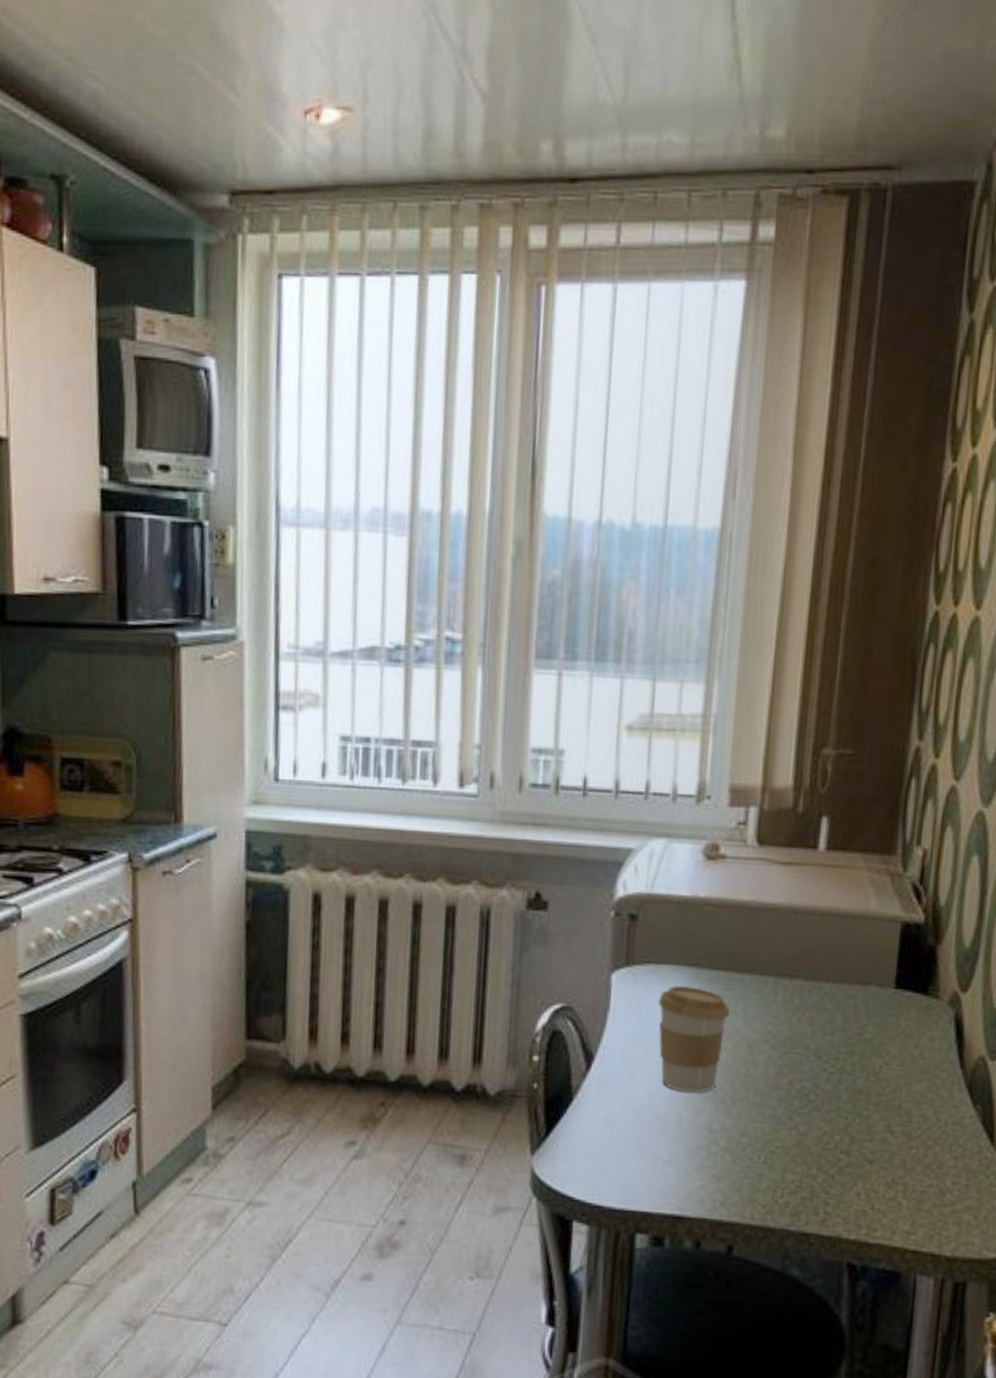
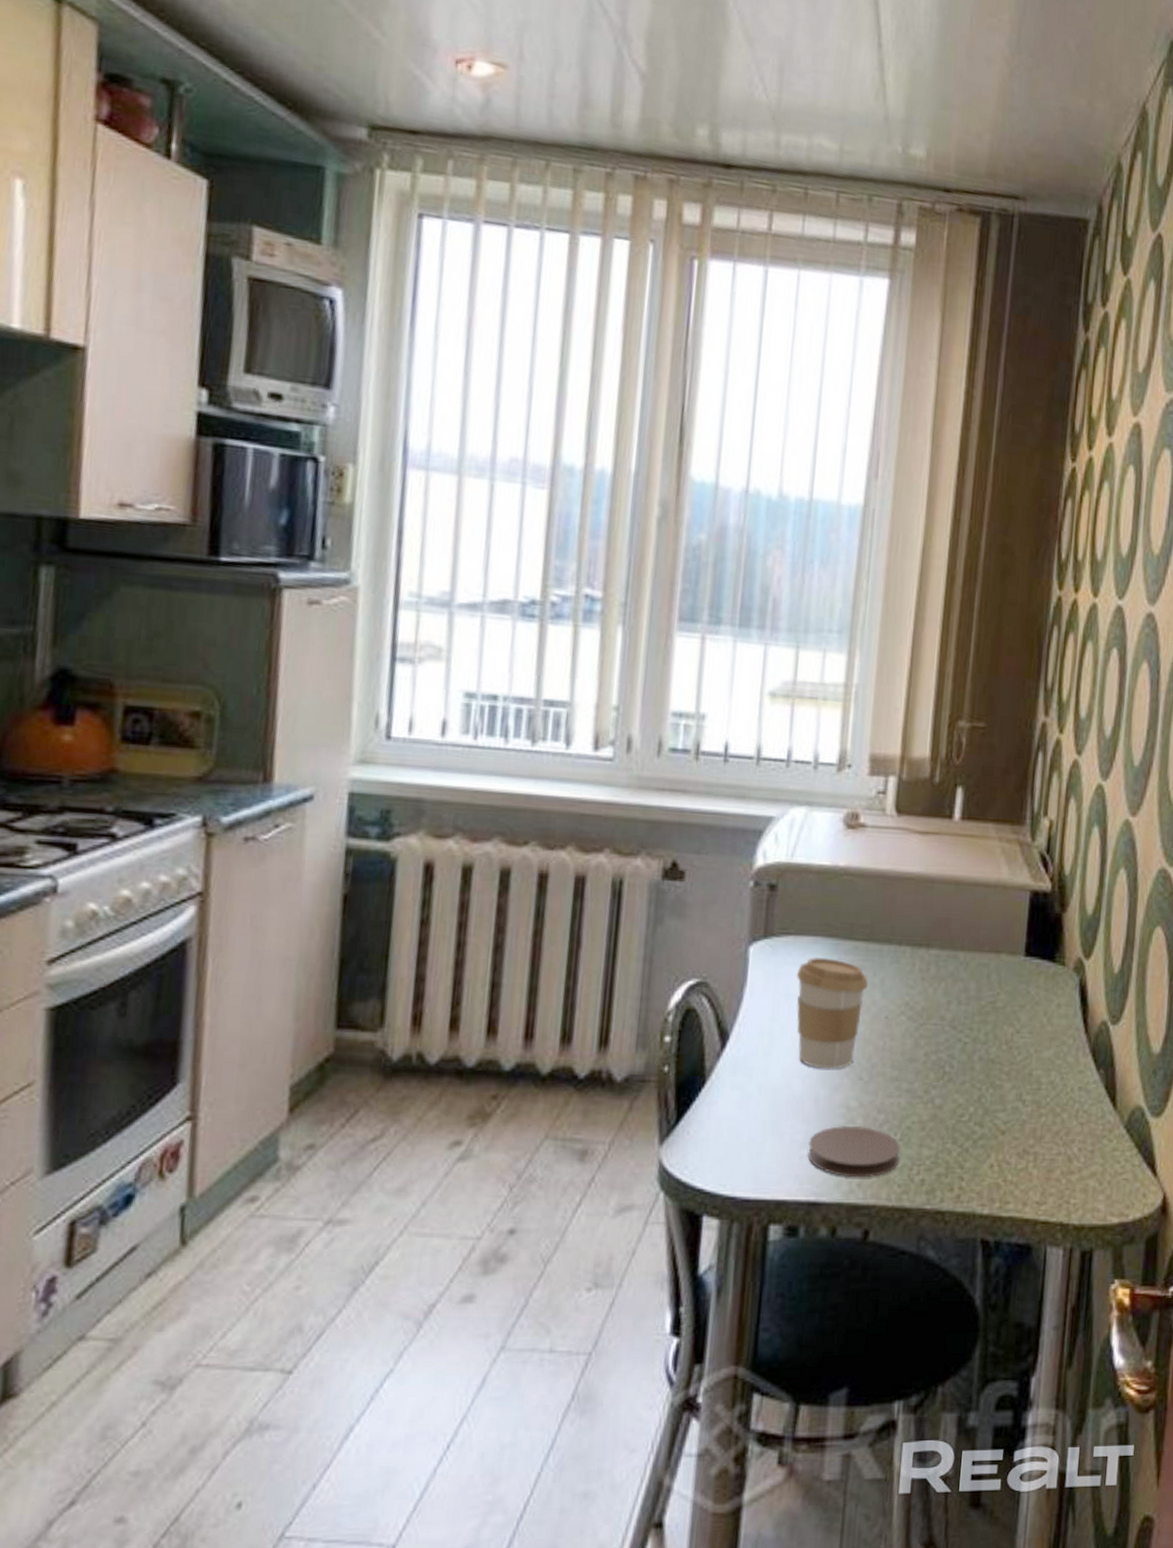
coaster: none [672,1146,764,1197] -> present [807,1125,900,1178]

